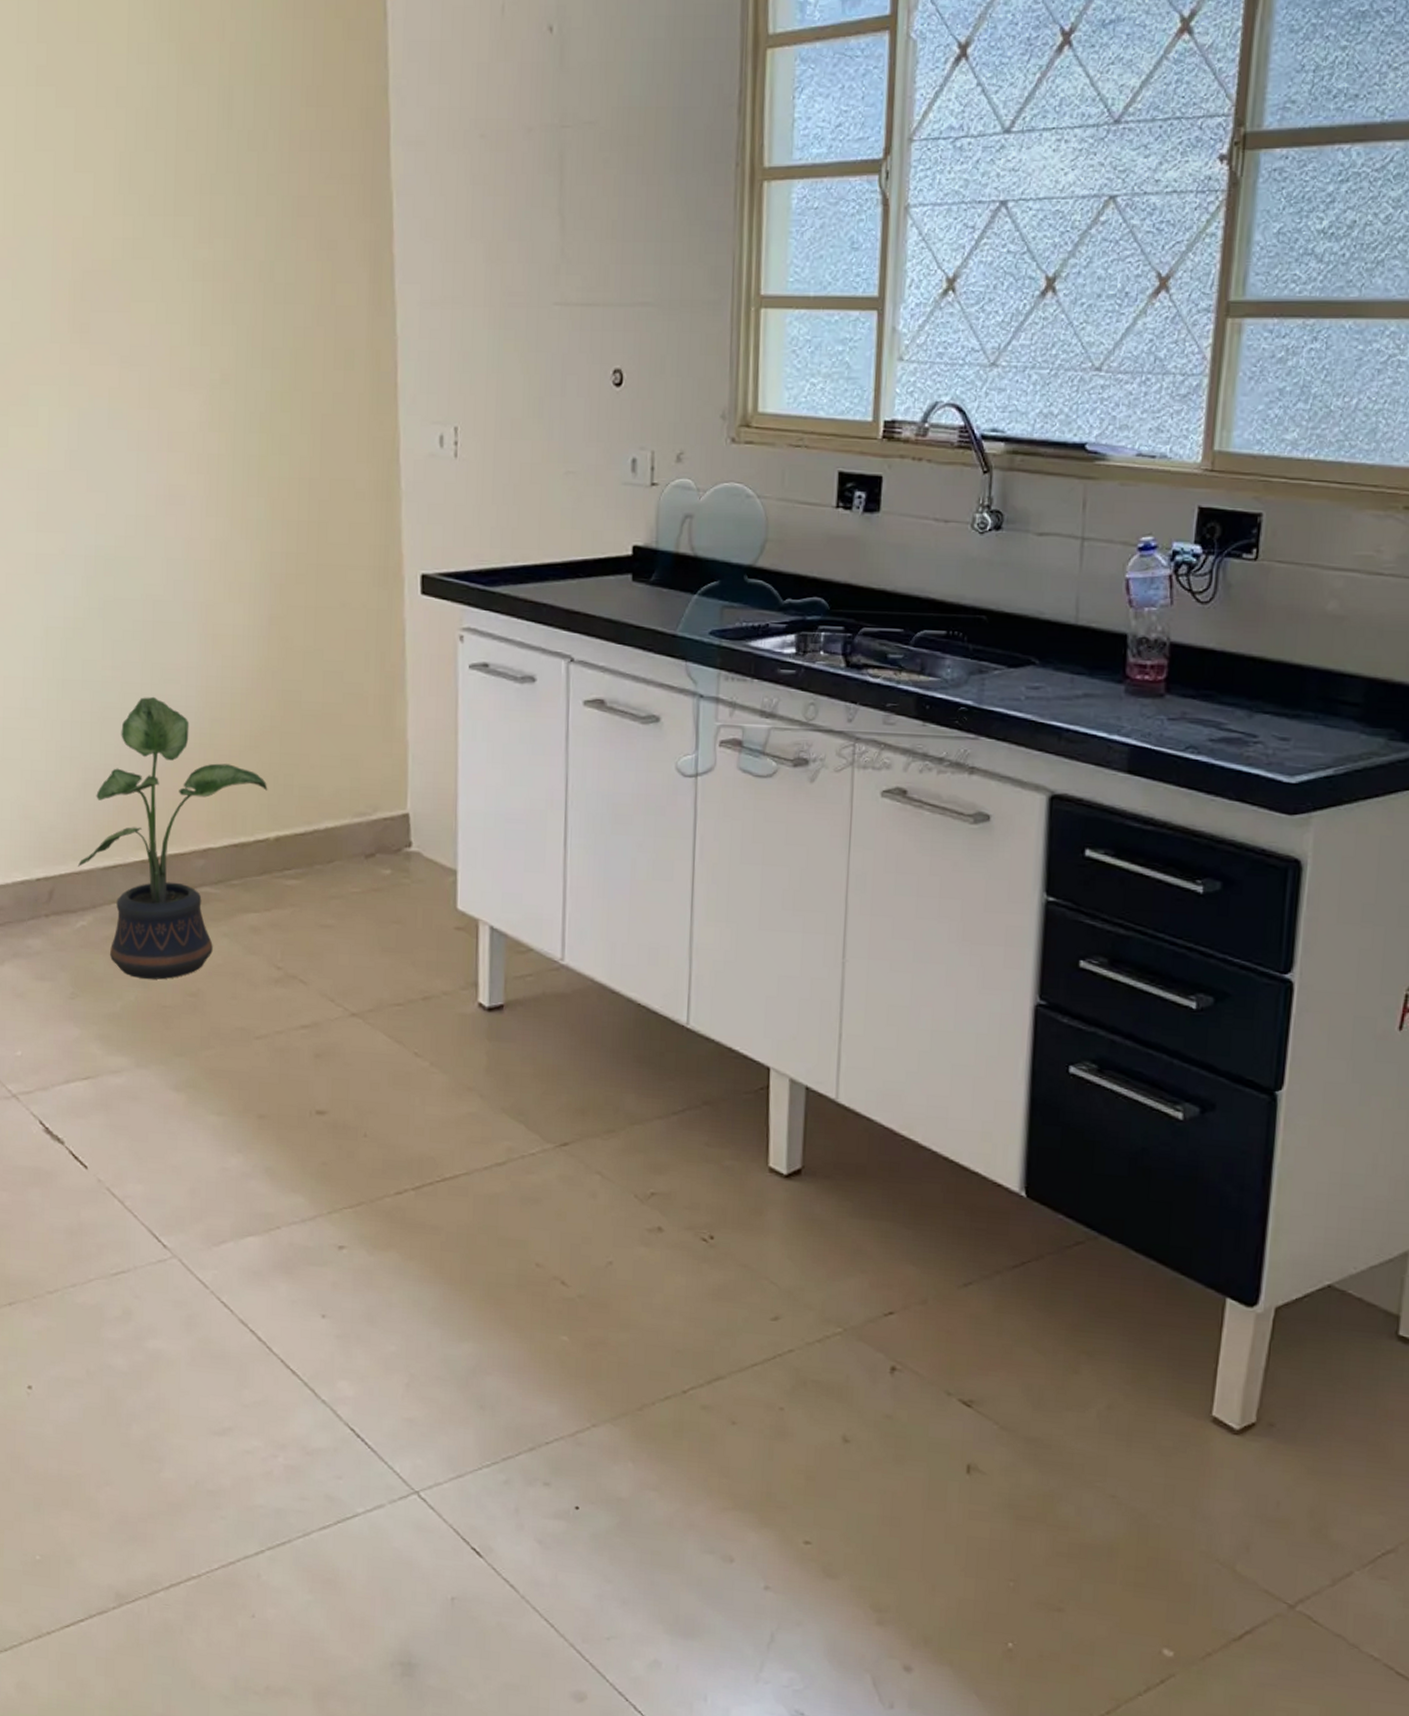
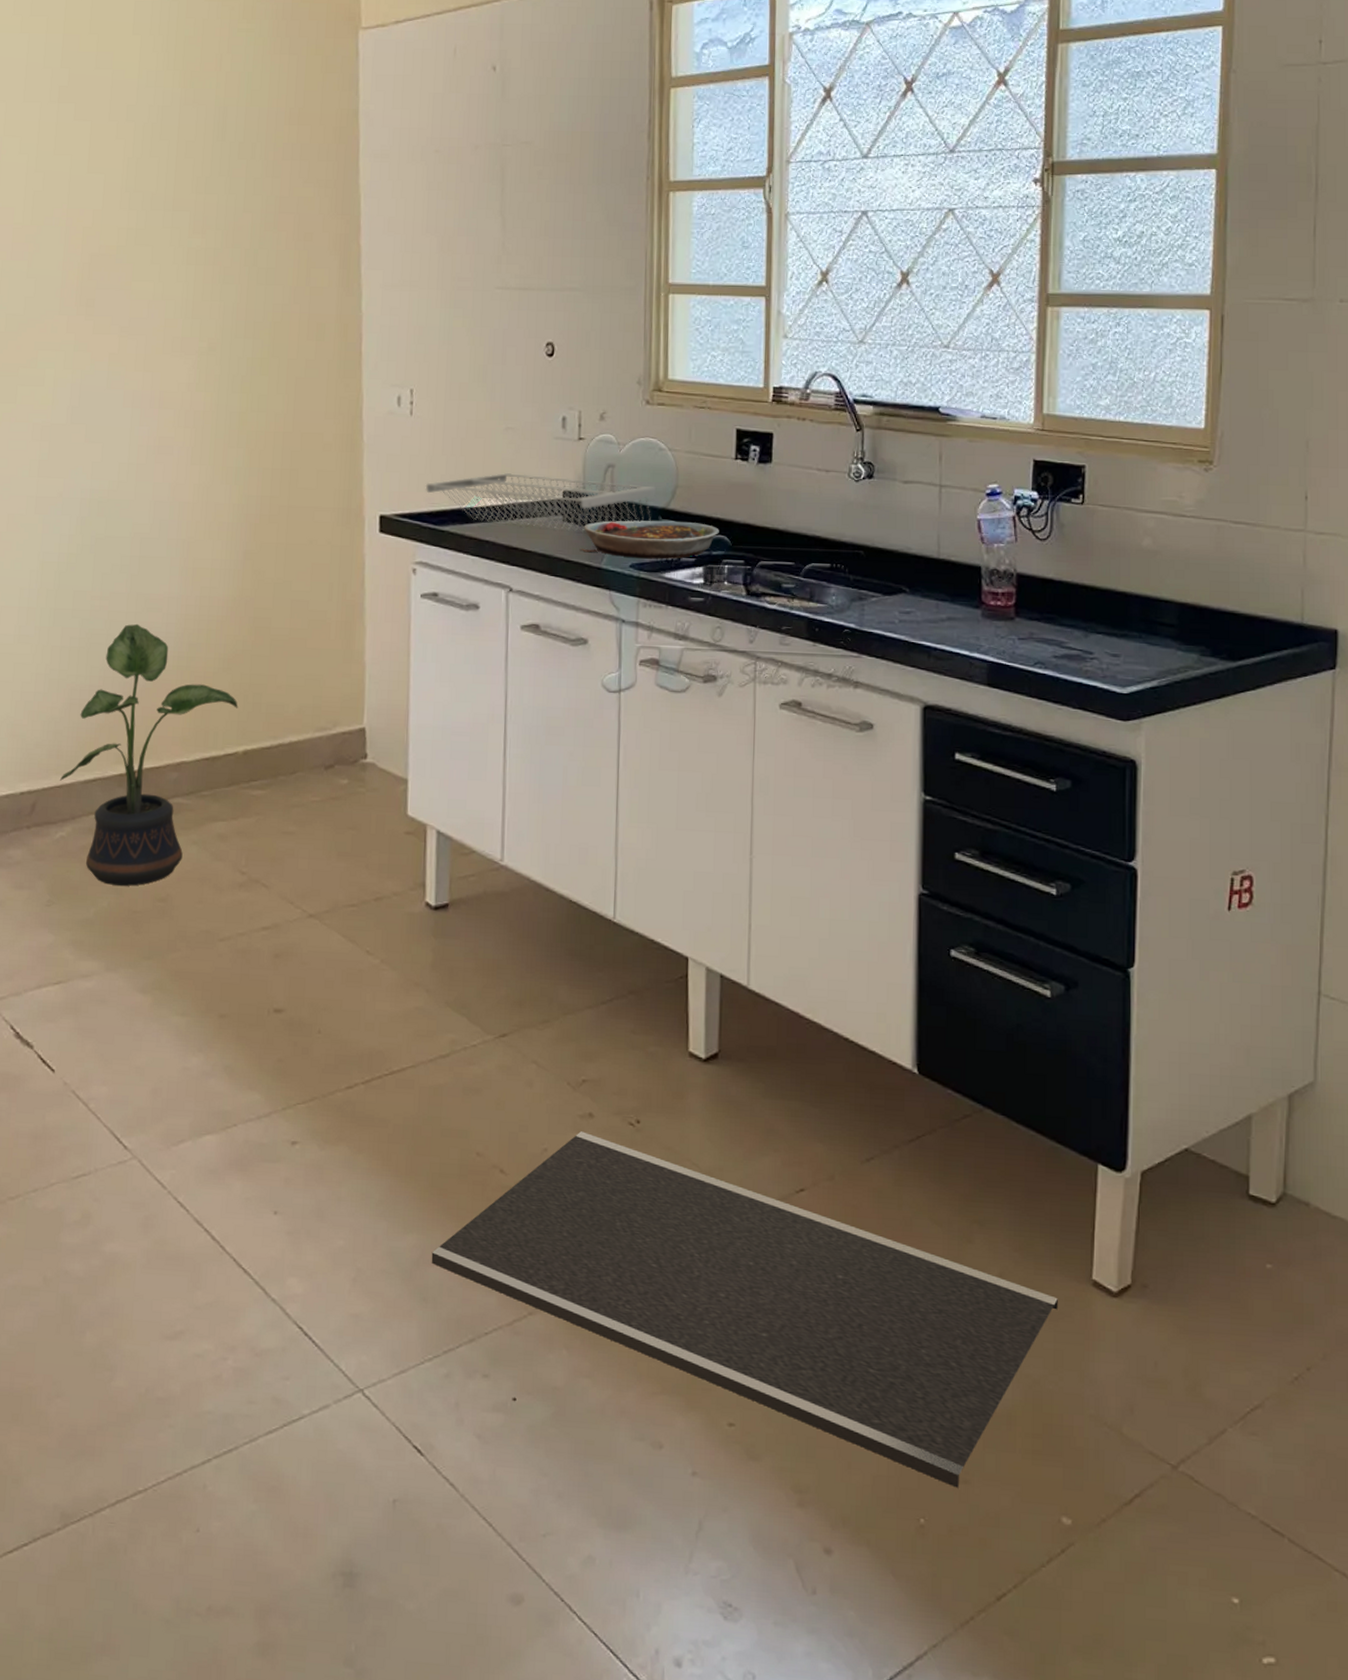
dish rack: none [472,525,742,594] -> present [425,473,657,533]
door mat: none [488,1245,1172,1615] -> present [431,1131,1058,1488]
dish: none [651,579,815,625] -> present [579,520,719,559]

